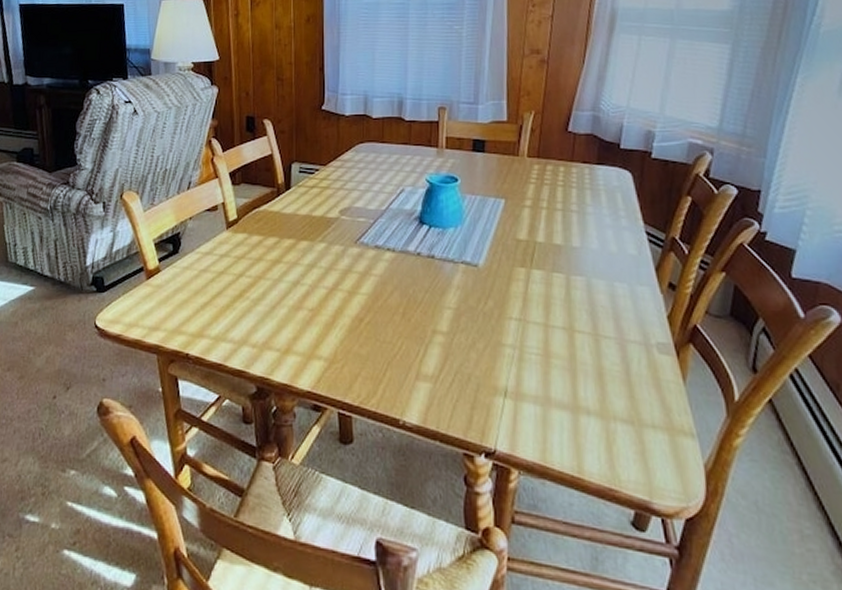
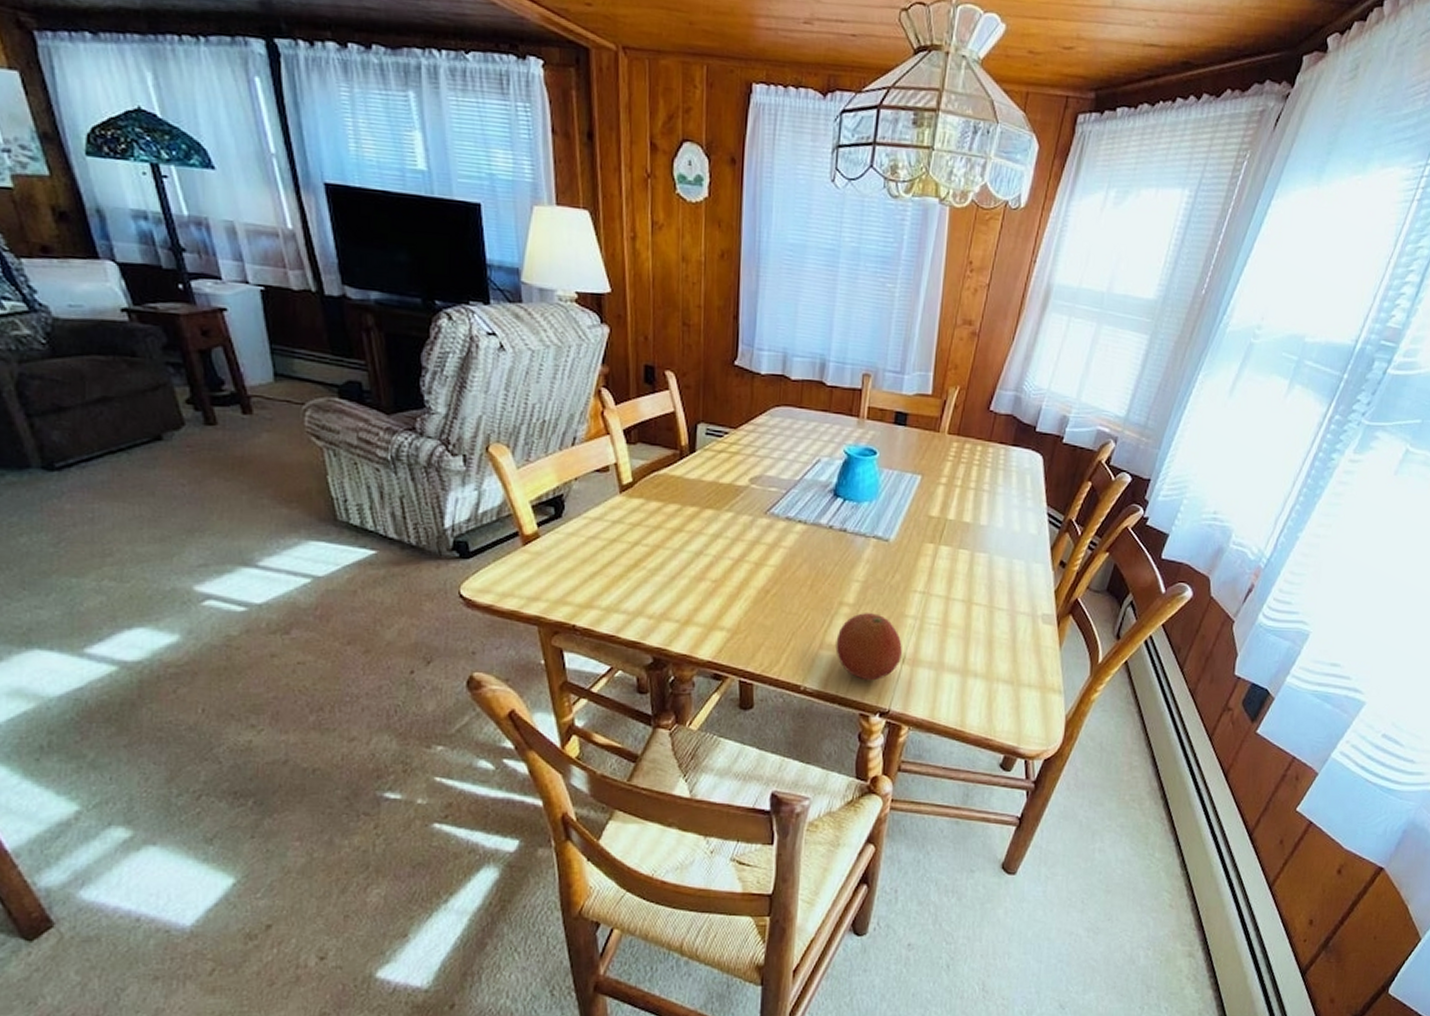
fruit: none [432,342,503,416] -> present [835,613,902,681]

